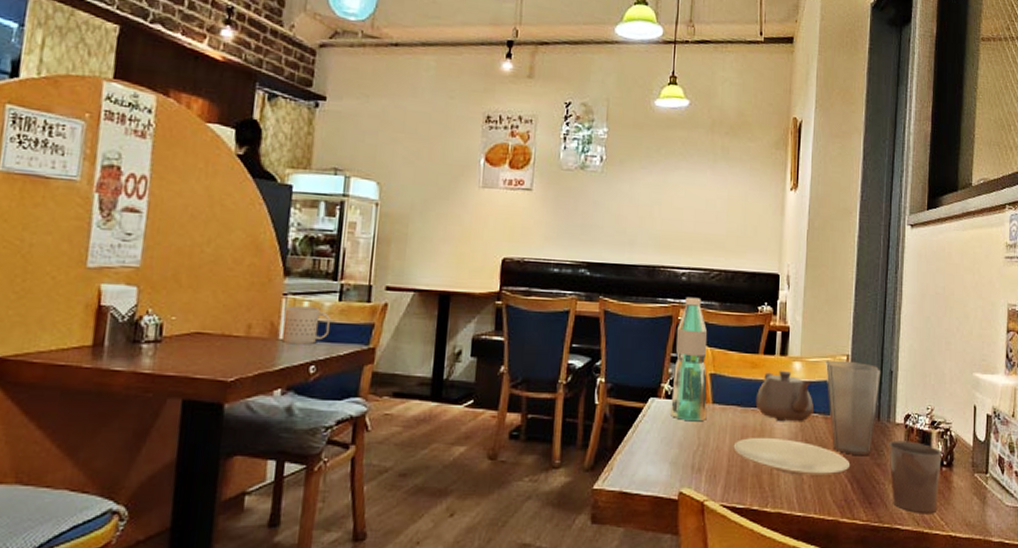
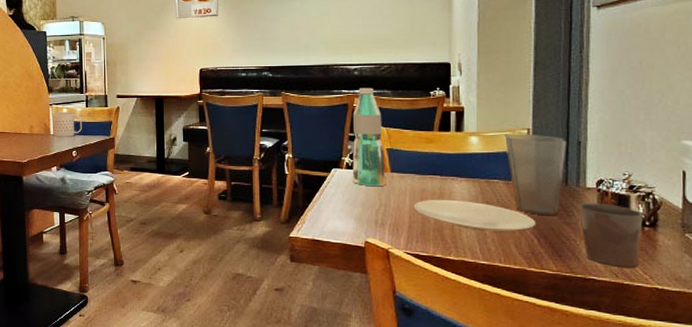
teapot: present [755,370,815,422] -> none [433,143,495,187]

